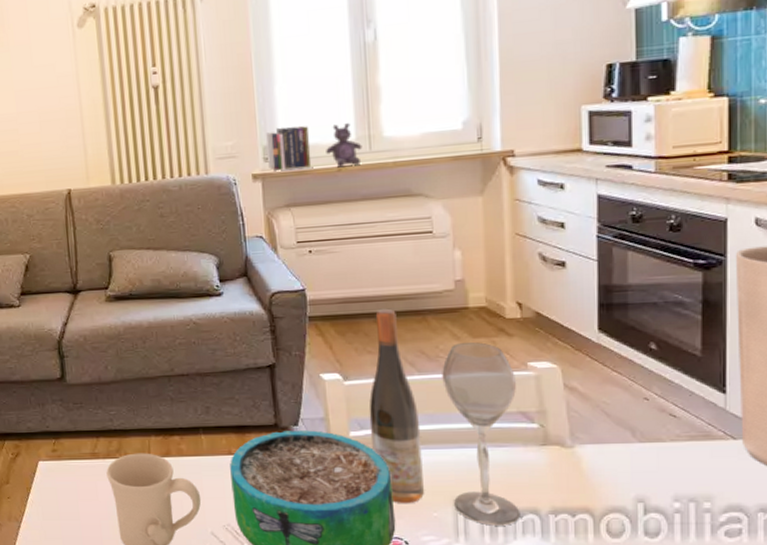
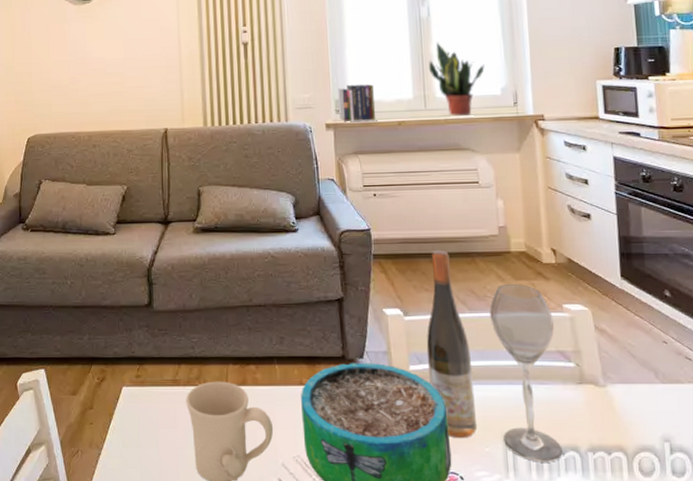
stuffed animal: present [326,123,363,168] -> none [388,84,419,122]
potted plant: none [375,70,443,158] -> present [429,42,485,116]

